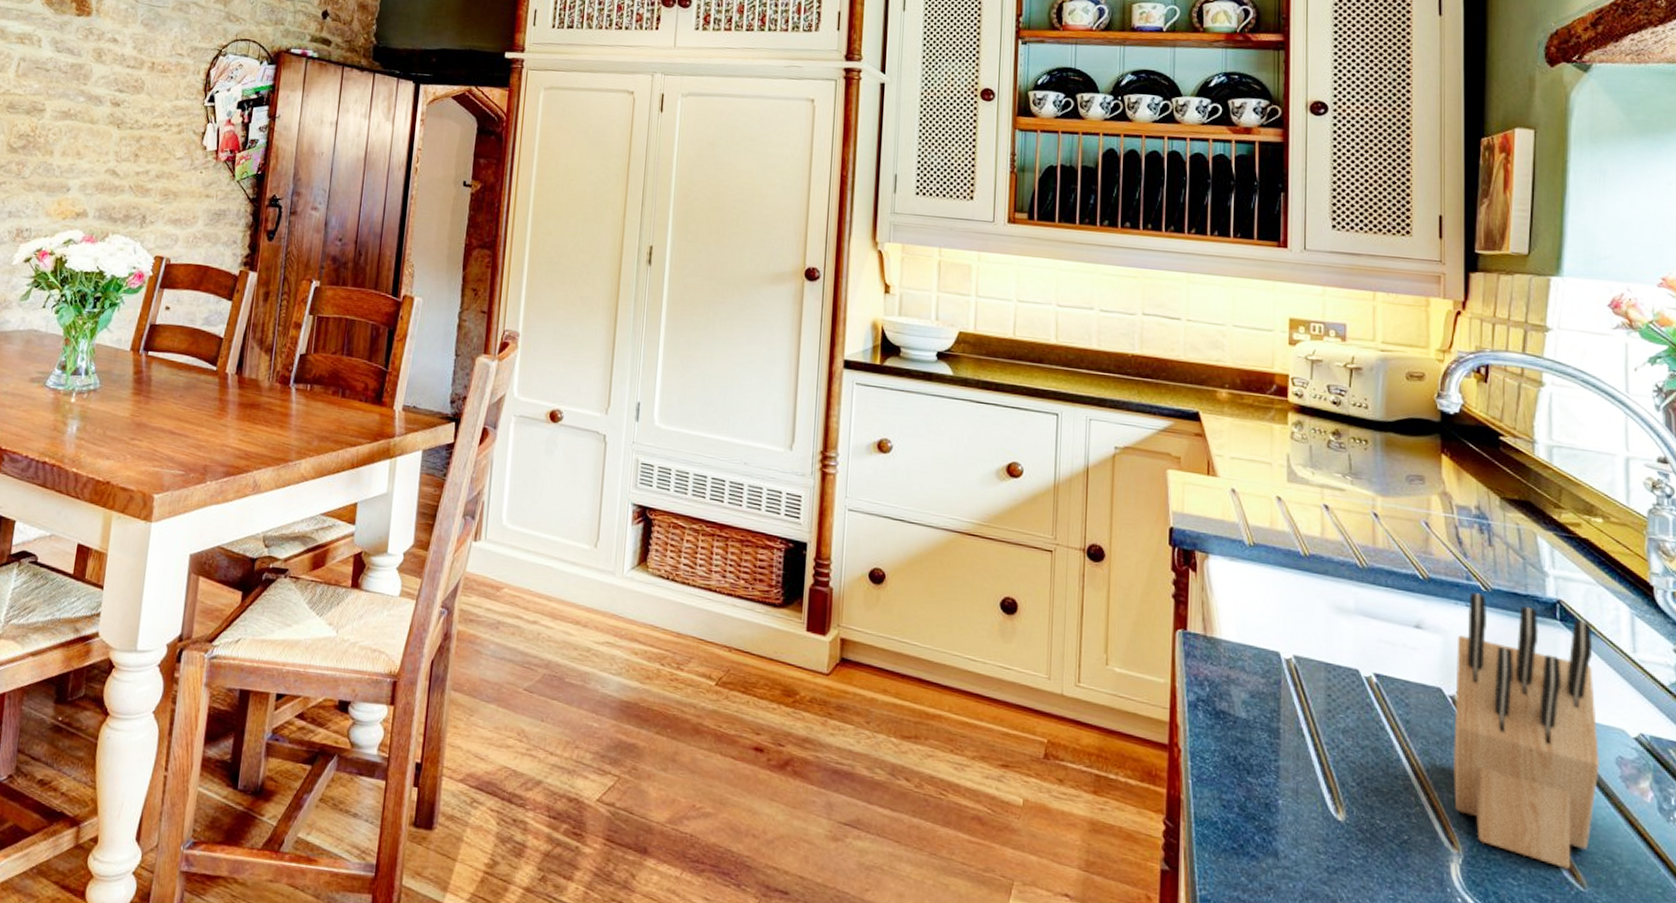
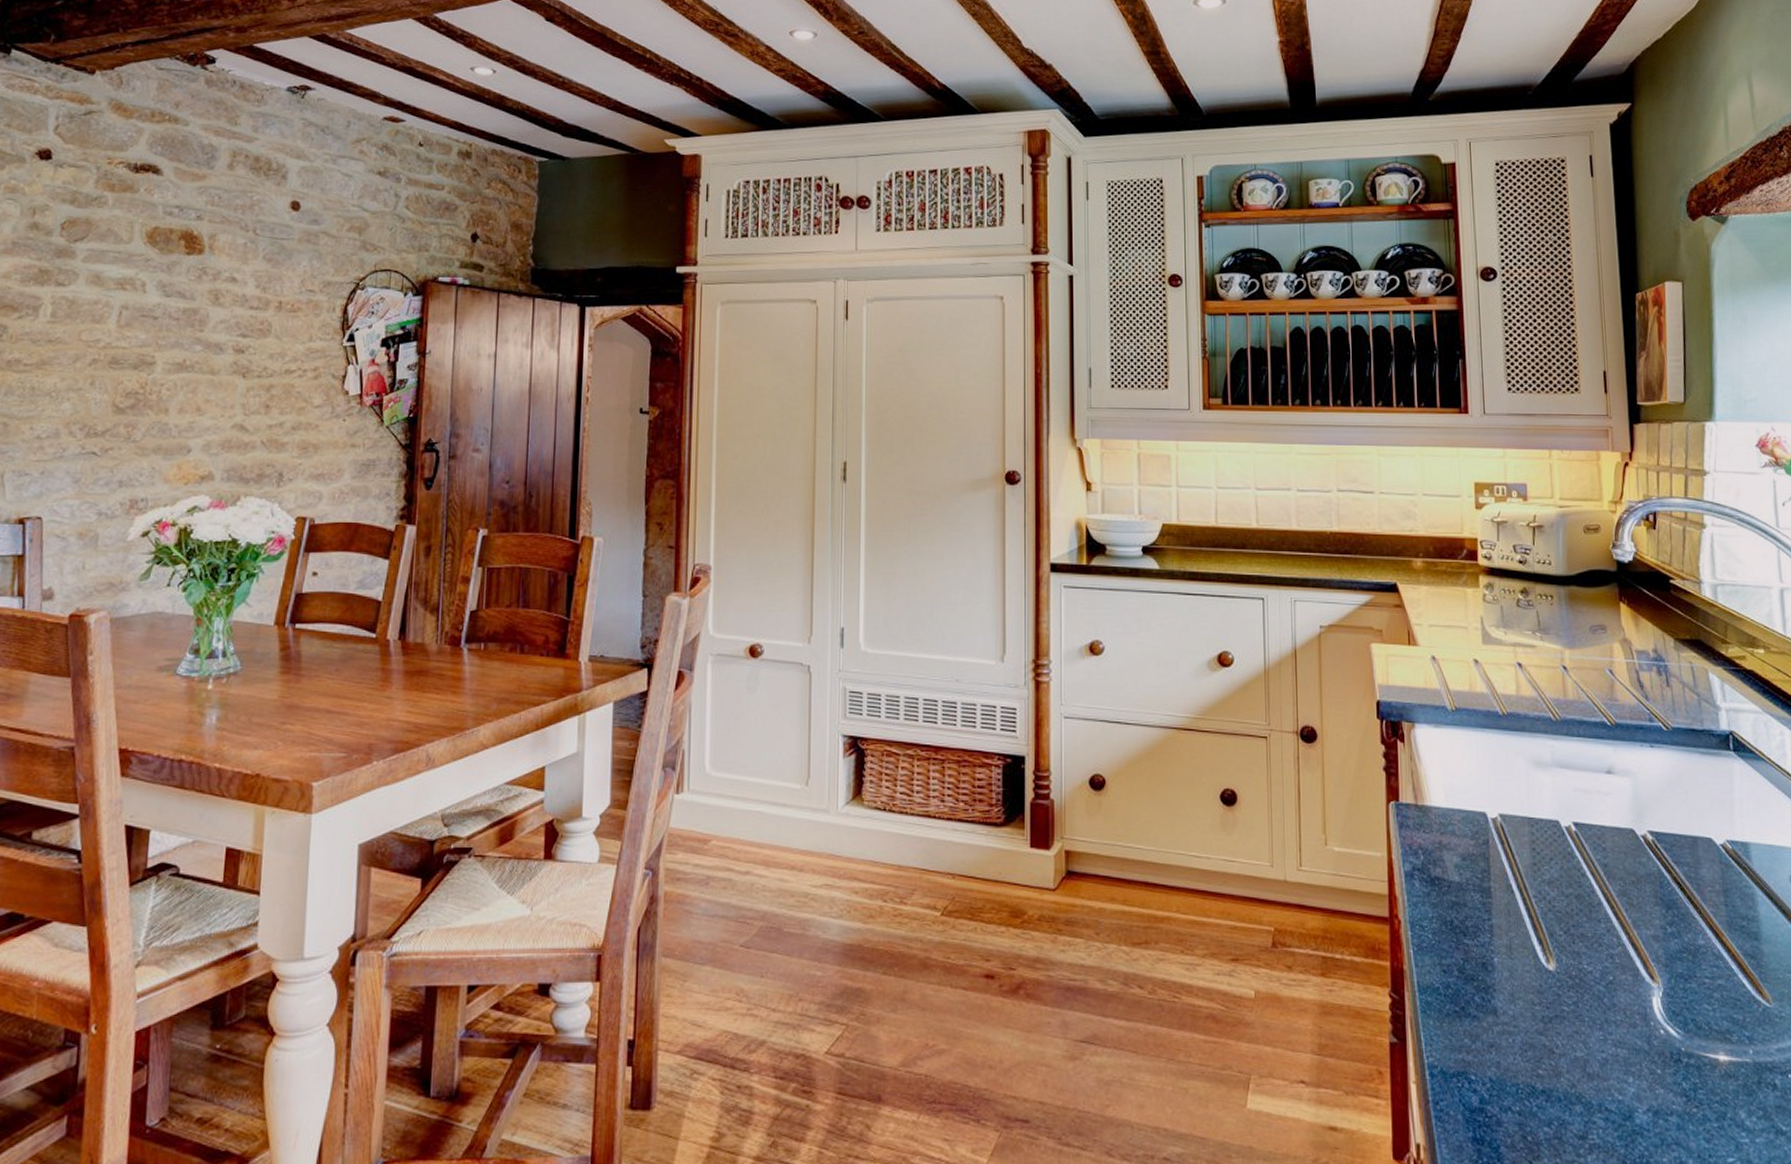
knife block: present [1454,592,1599,869] -> none [1645,733,1776,988]

